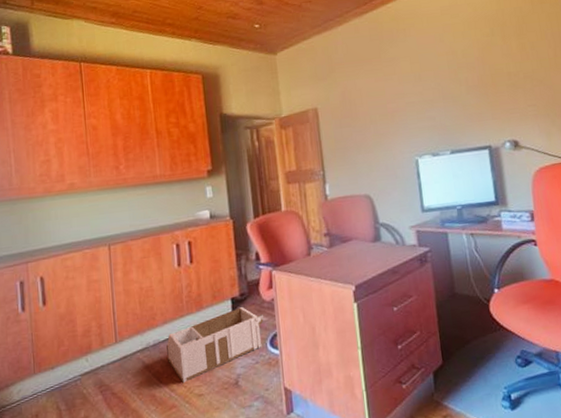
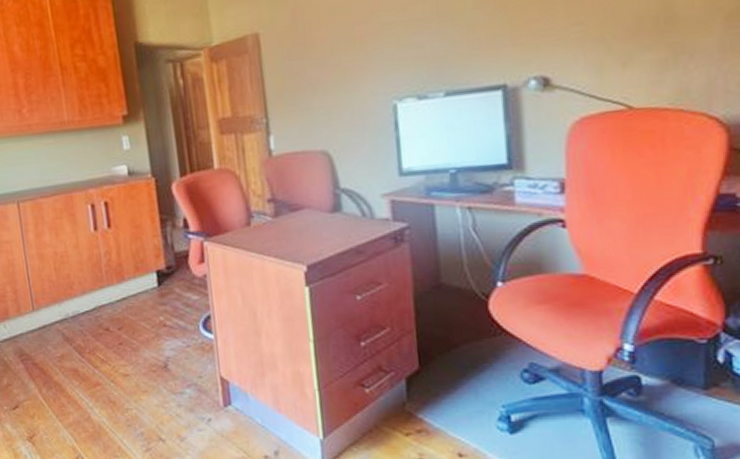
storage bin: present [166,307,264,383] -> none [87,282,195,361]

